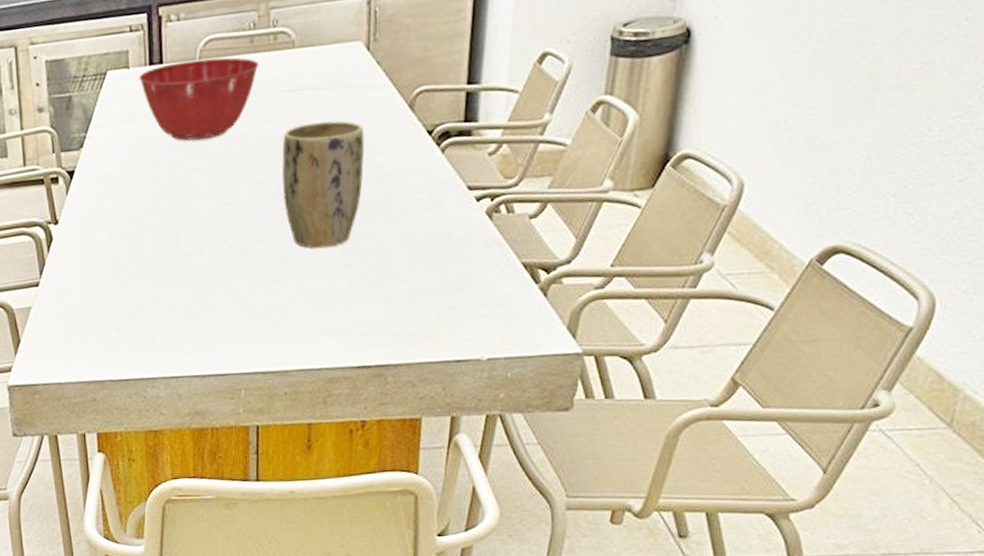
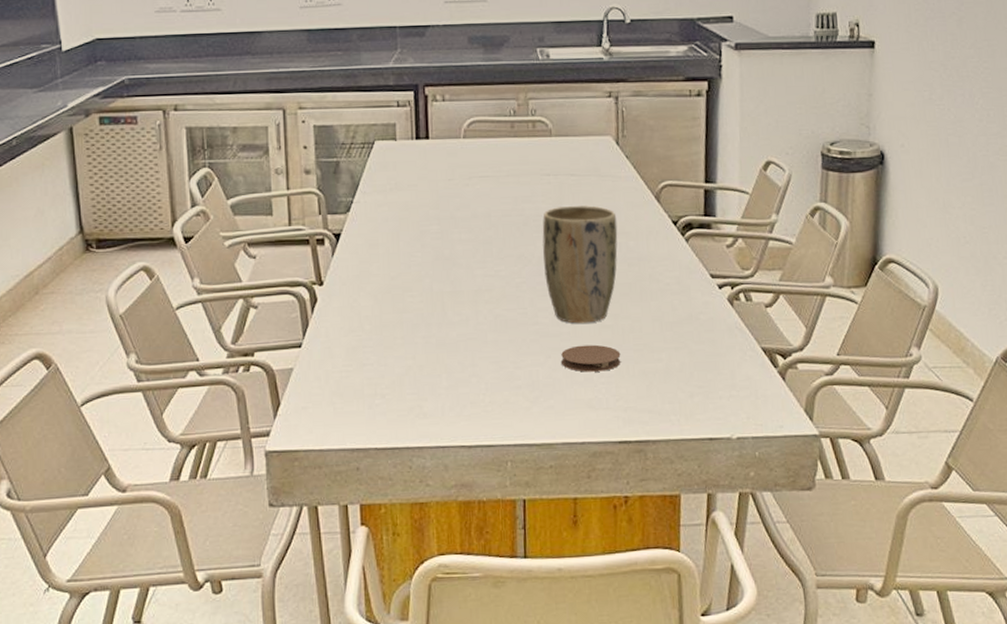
mixing bowl: present [139,57,259,141] -> none [406,138,519,213]
coaster: none [298,268,363,298] -> present [560,344,621,372]

